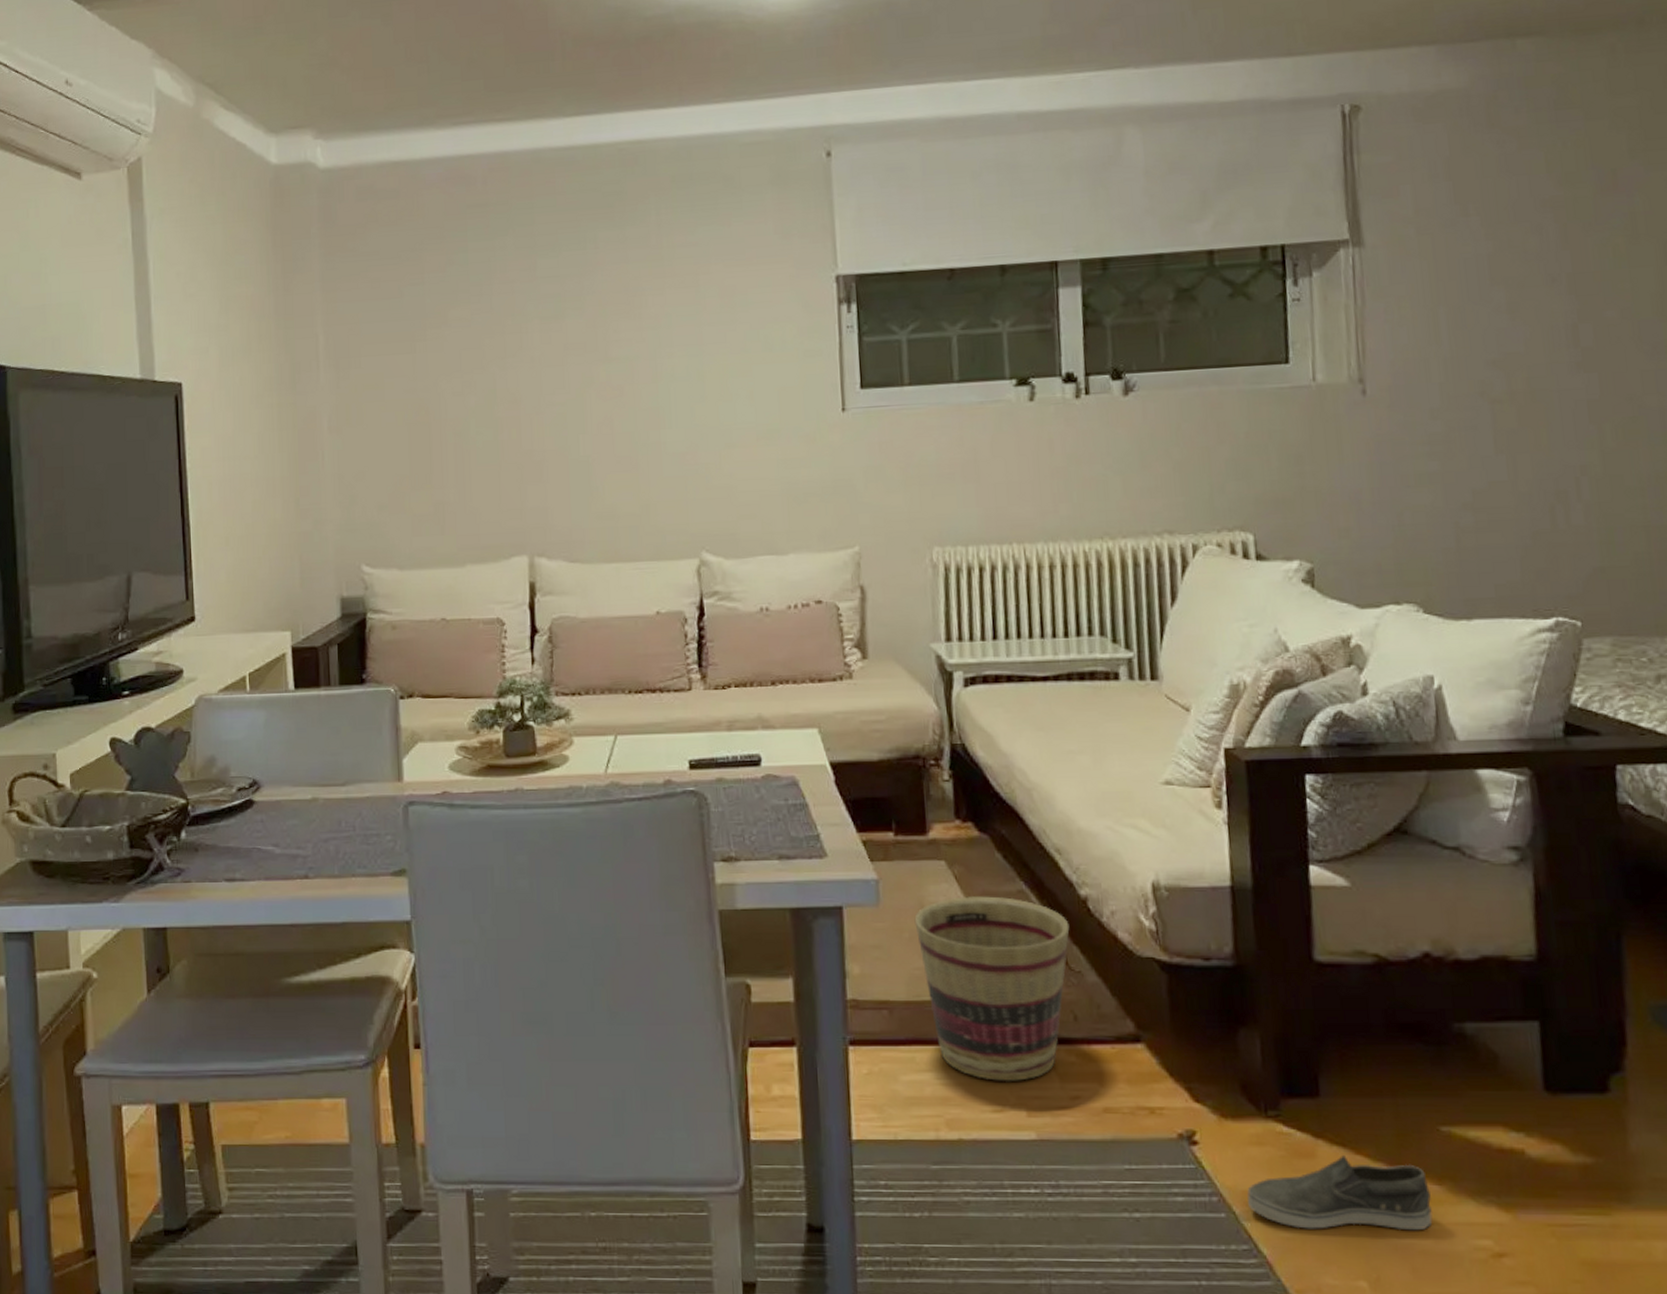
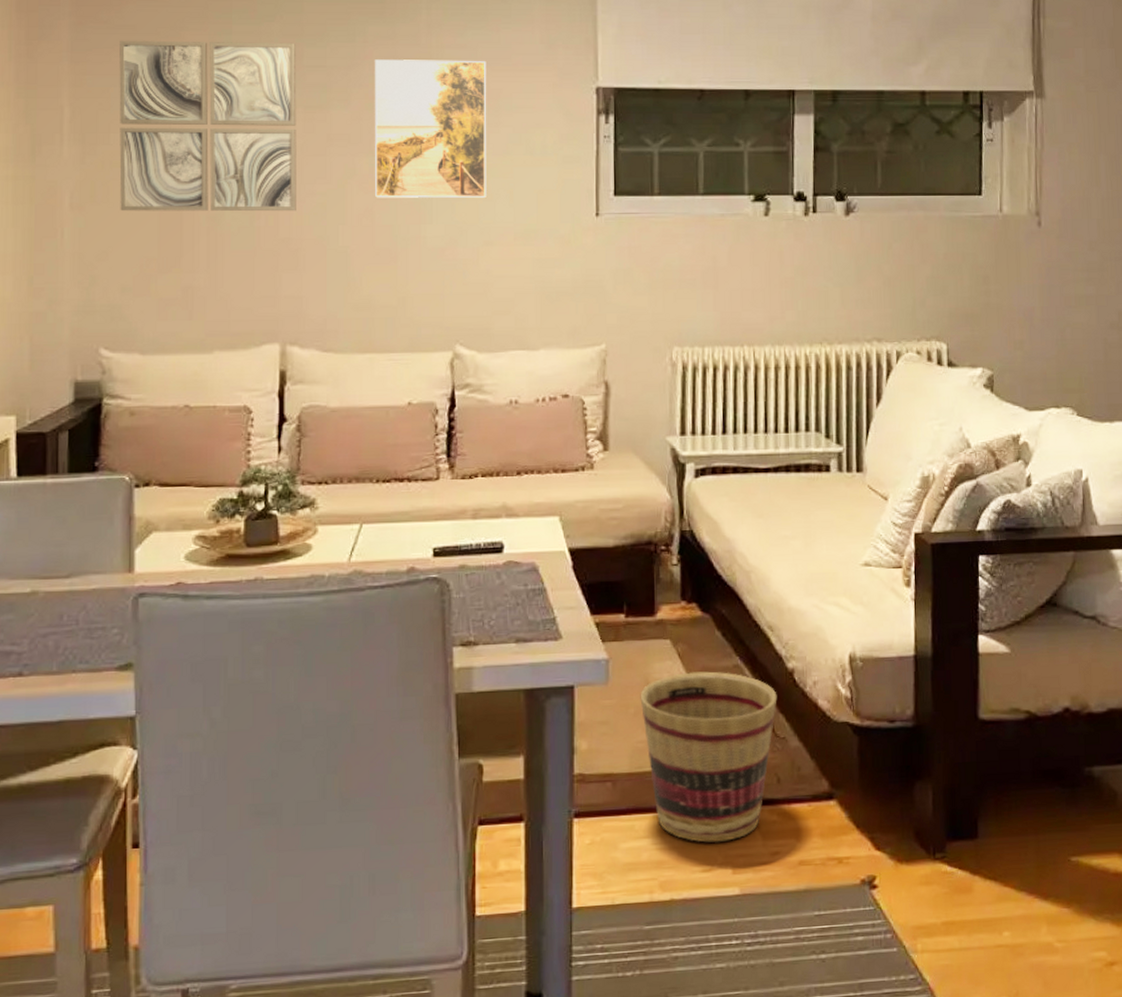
wall art: none [365,256,537,432] -> present [119,40,297,212]
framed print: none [607,257,726,405] -> present [375,59,487,198]
shoe: present [1247,1154,1433,1231] -> none [916,887,1062,956]

